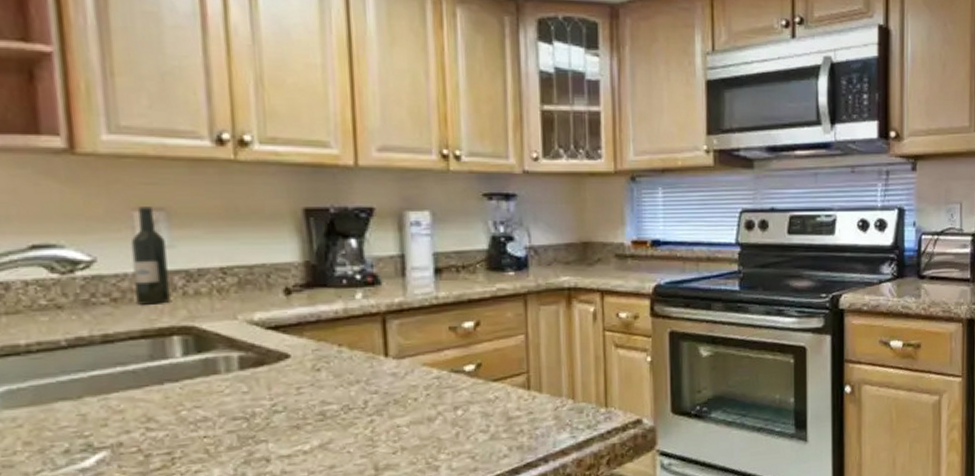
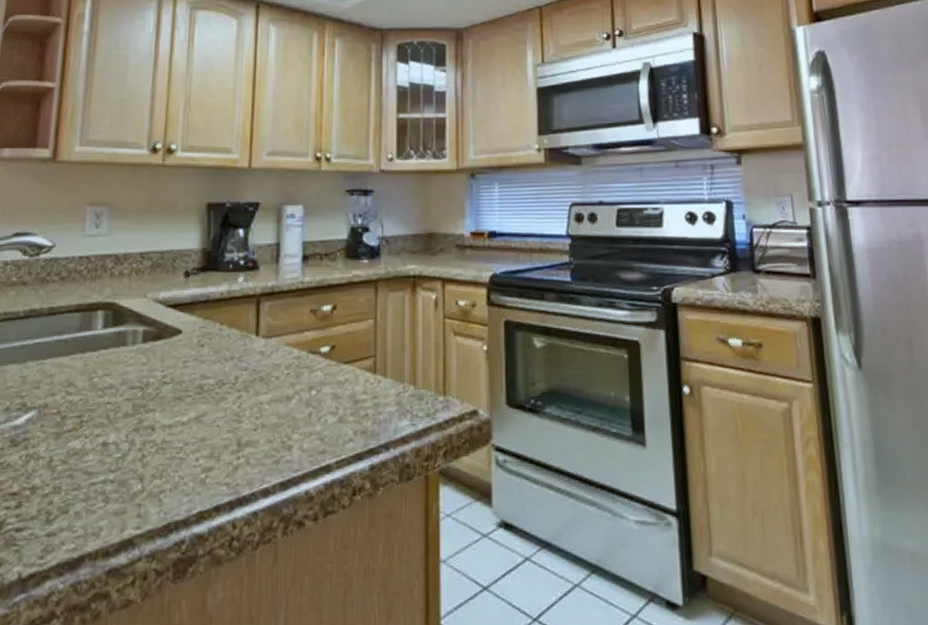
wine bottle: present [130,207,171,305] -> none [77,202,106,283]

